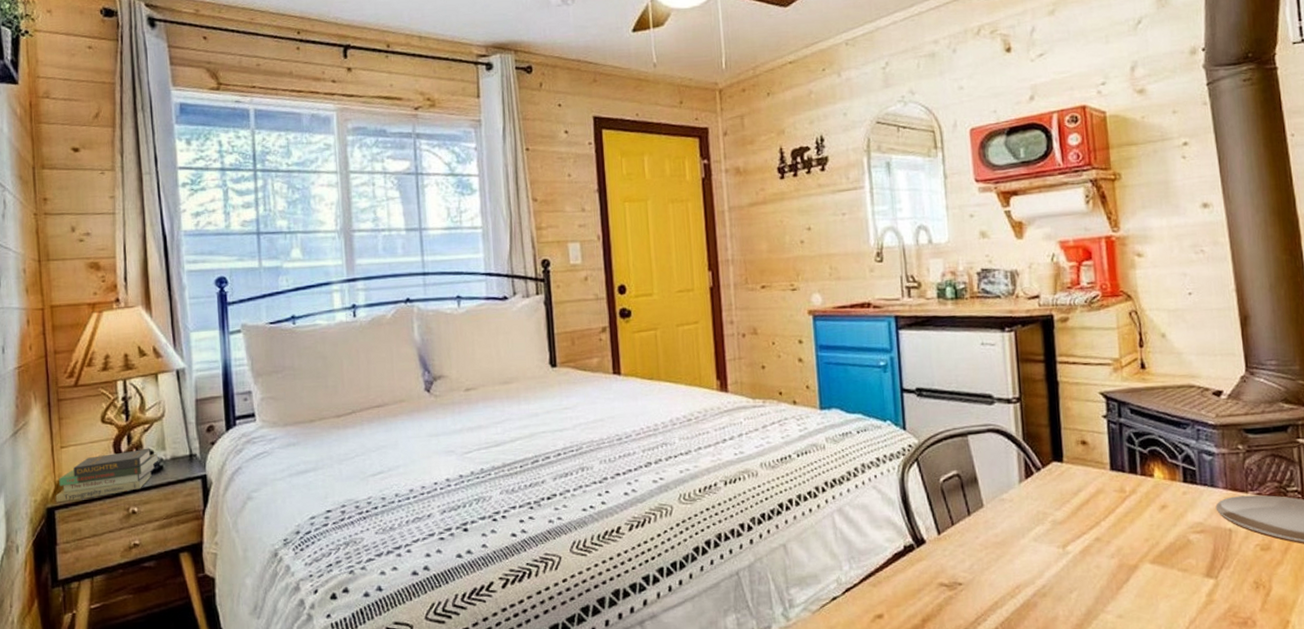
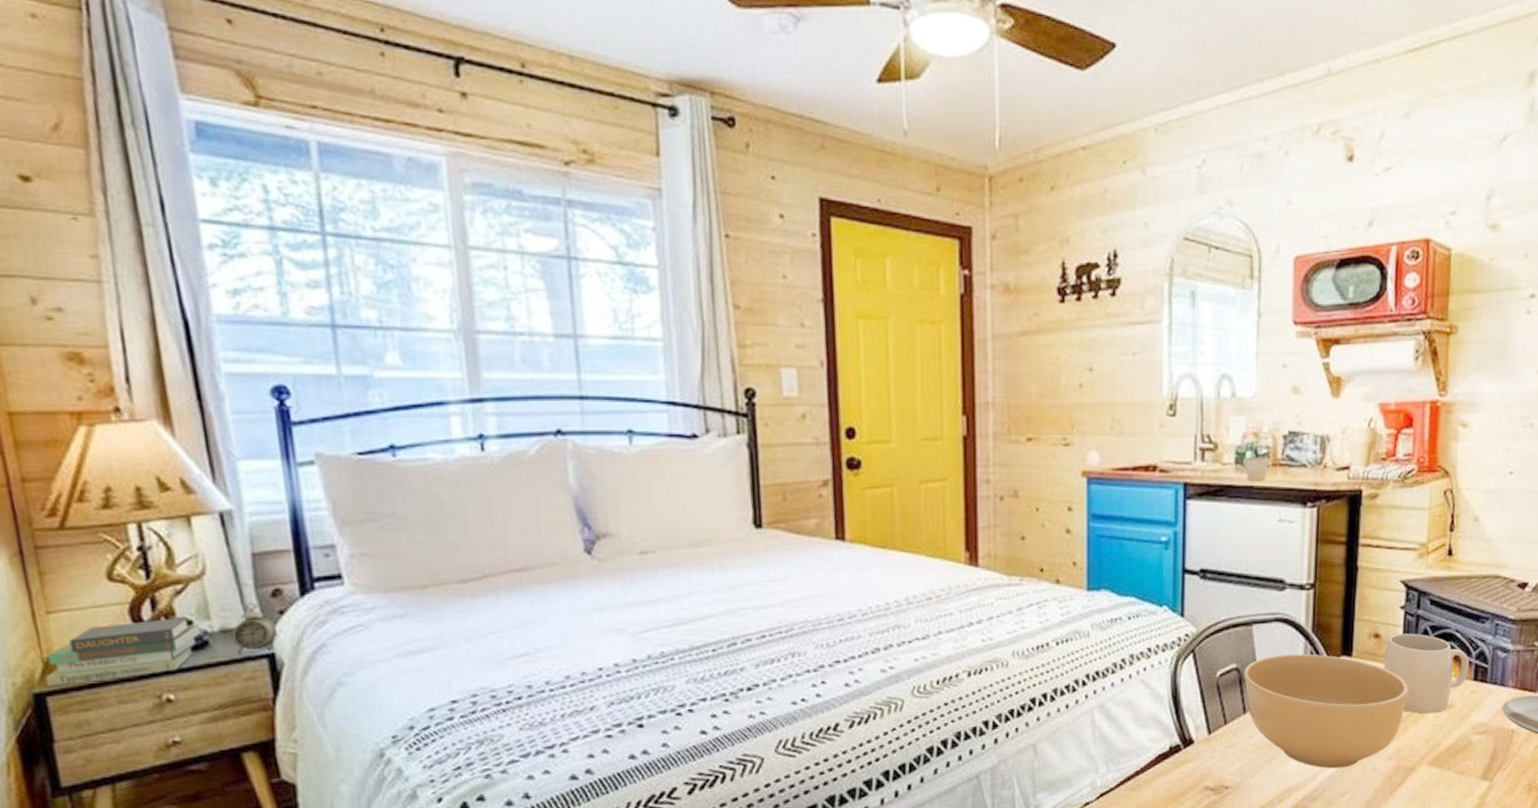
alarm clock: none [178,436,210,476] -> present [231,603,278,654]
cup: none [943,291,968,312] -> present [1242,457,1270,481]
bowl: none [964,460,1121,567] -> present [1243,653,1409,769]
mug: none [1093,439,1177,514] -> present [1383,633,1470,714]

